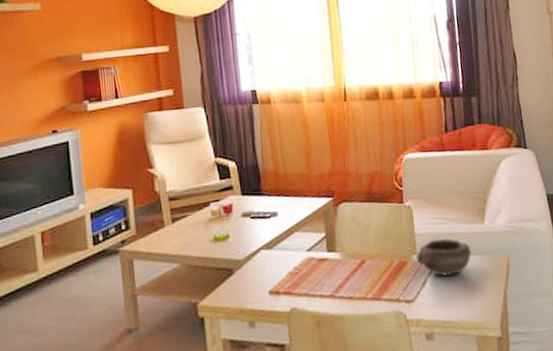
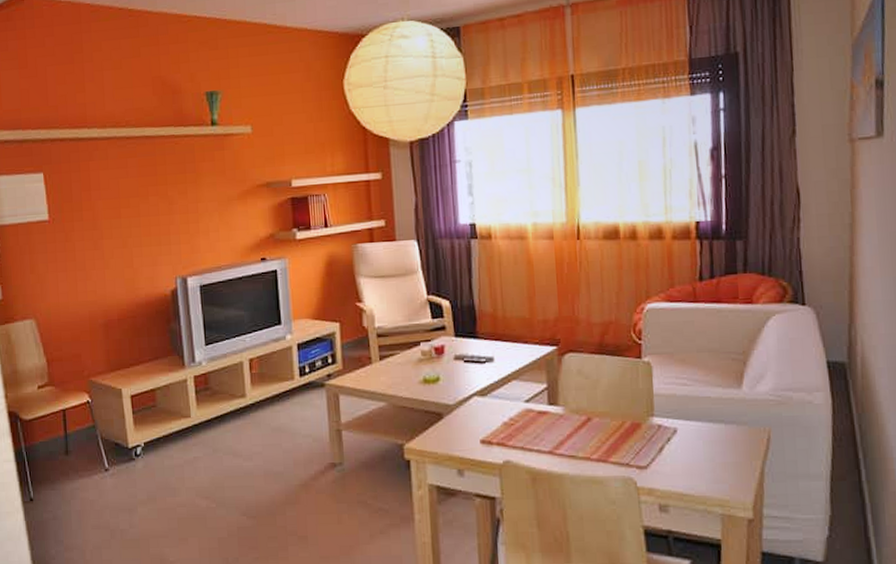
bowl: present [415,238,472,276] -> none [652,402,723,445]

